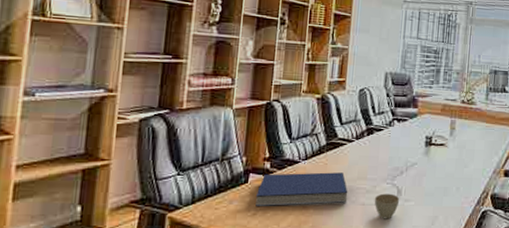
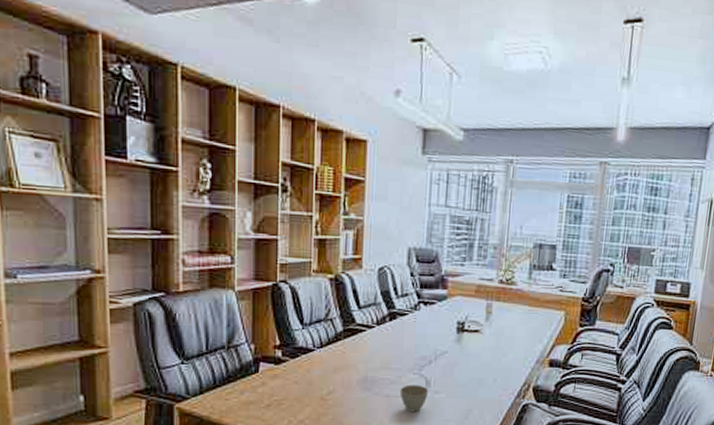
book: present [256,172,348,206] -> none [269,361,370,398]

